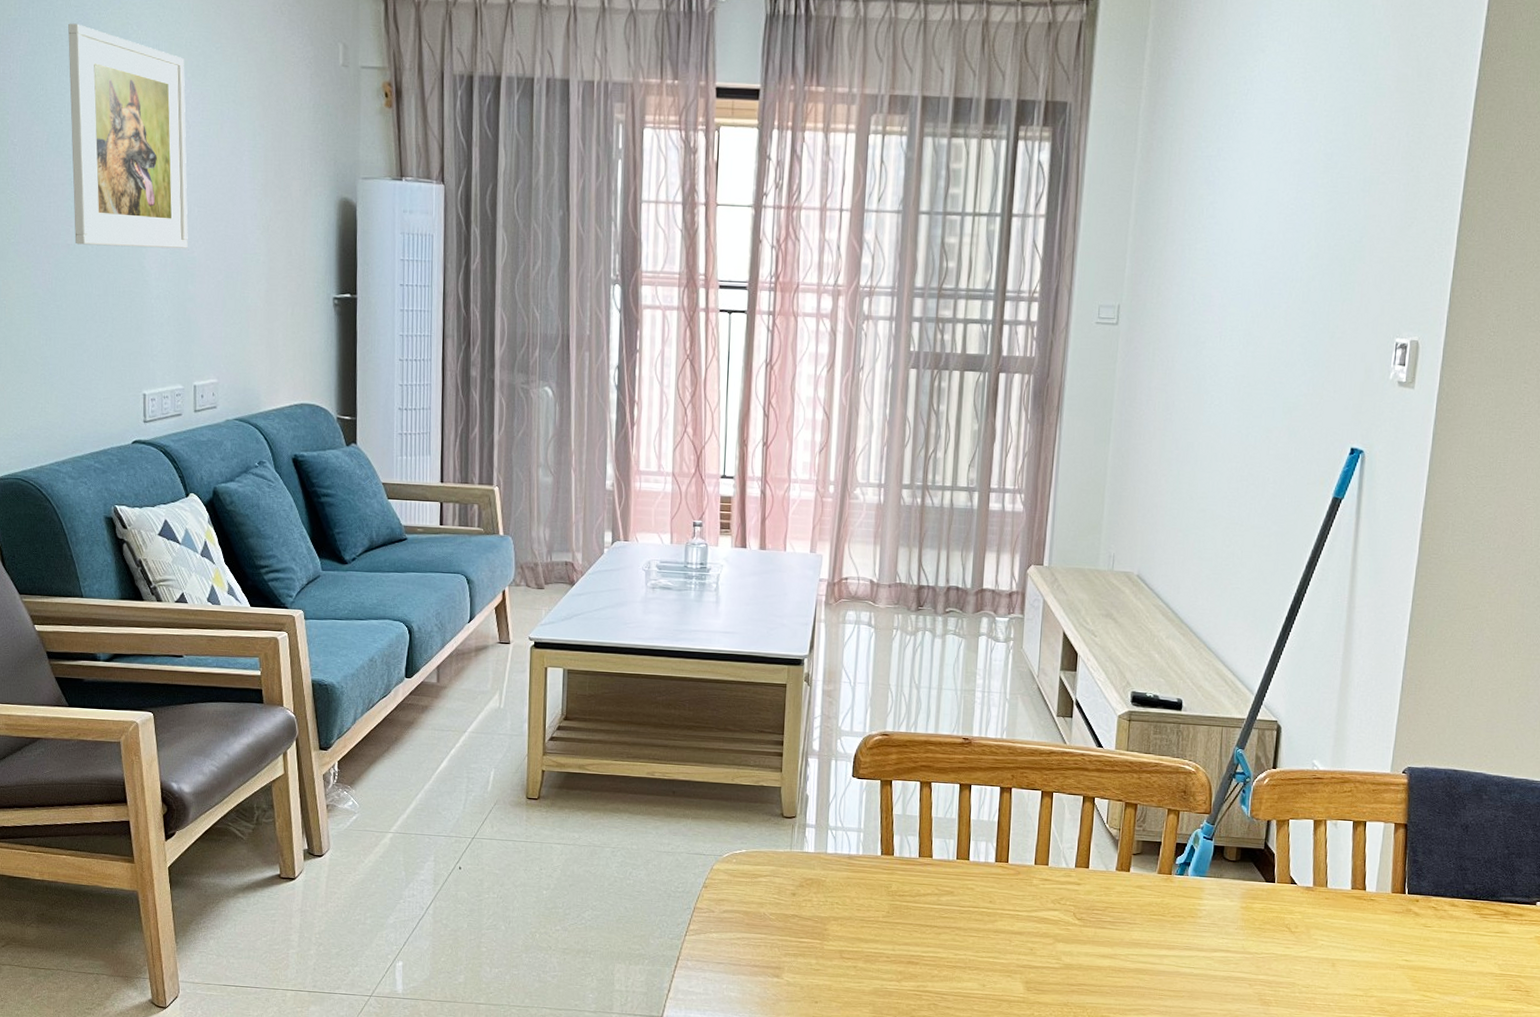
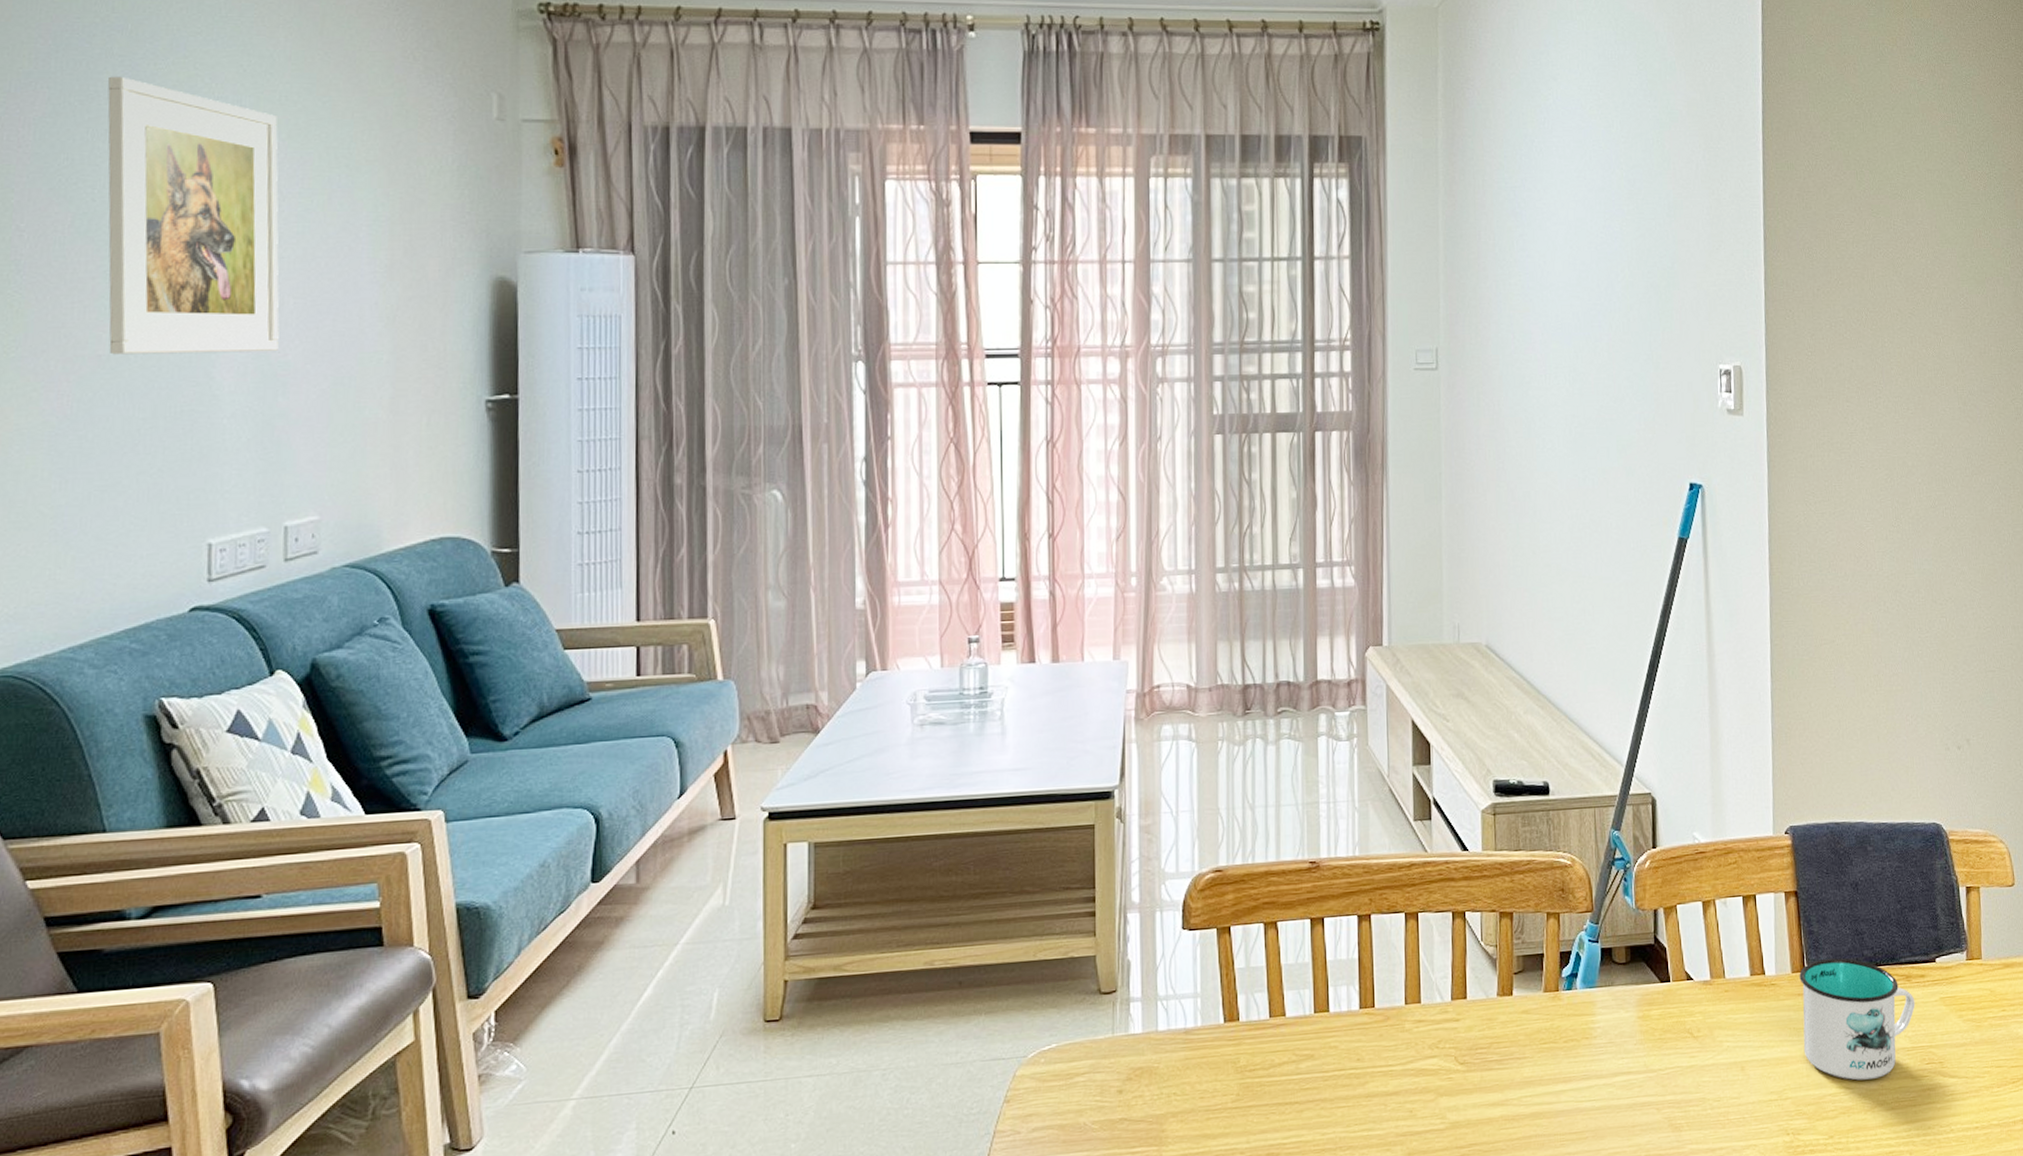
mug: none [1393,886,1510,994] -> present [1799,958,1915,1081]

